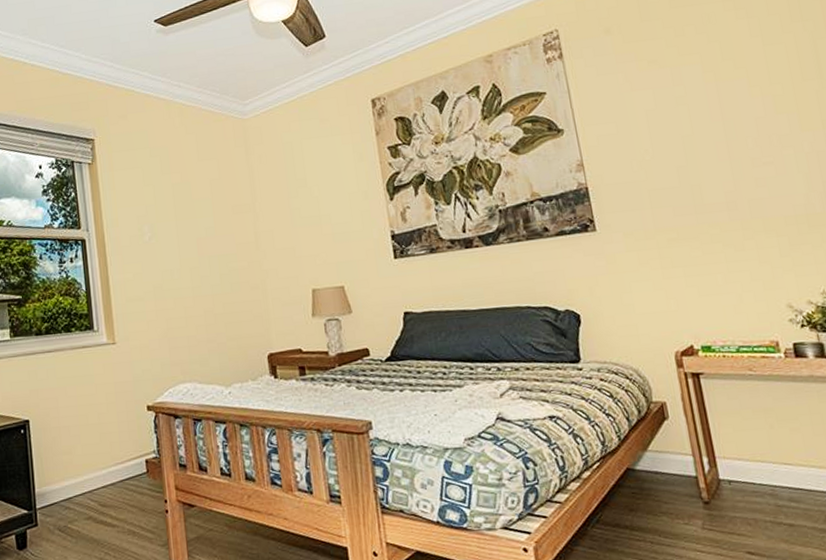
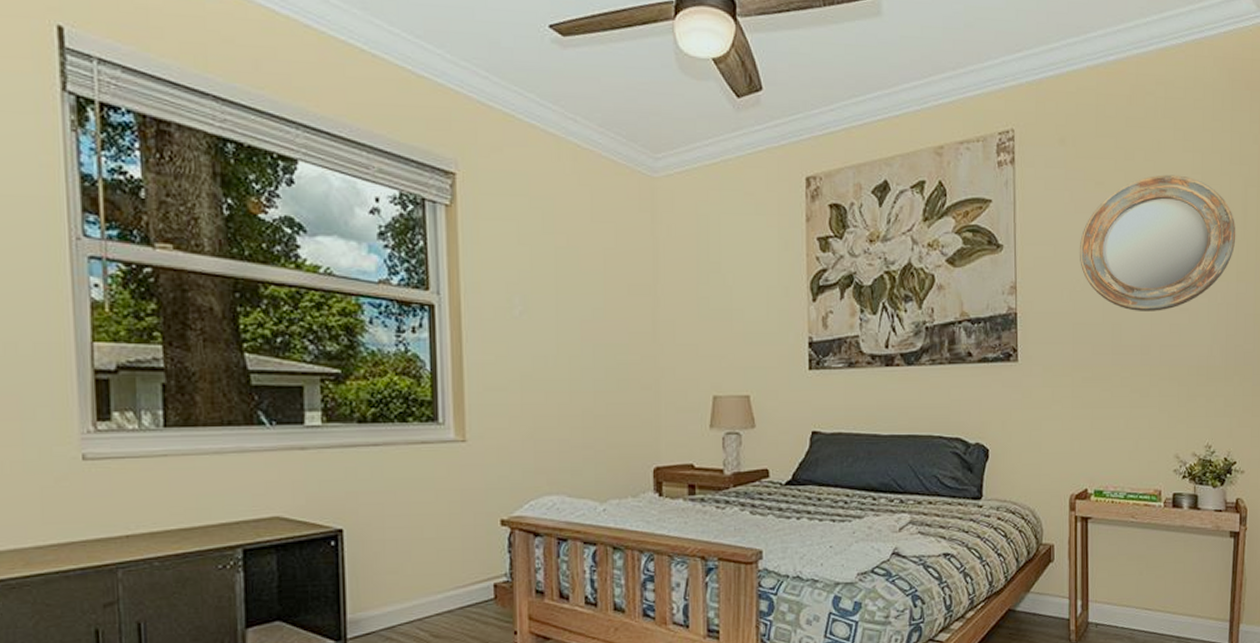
home mirror: none [642,41,814,171] -> present [1079,174,1236,311]

